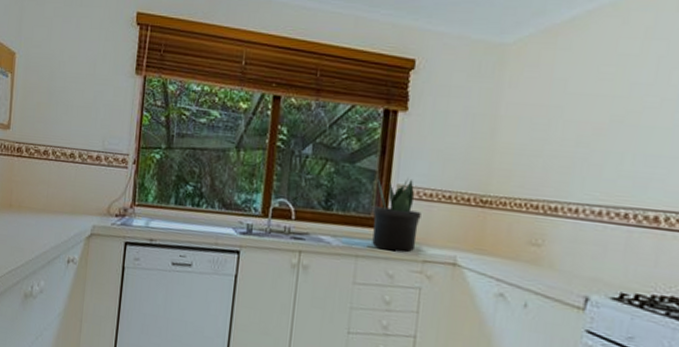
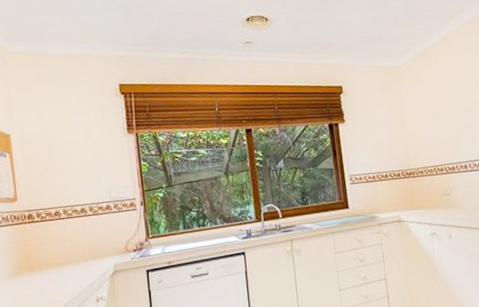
planter: present [372,173,422,253] -> none [334,169,372,224]

